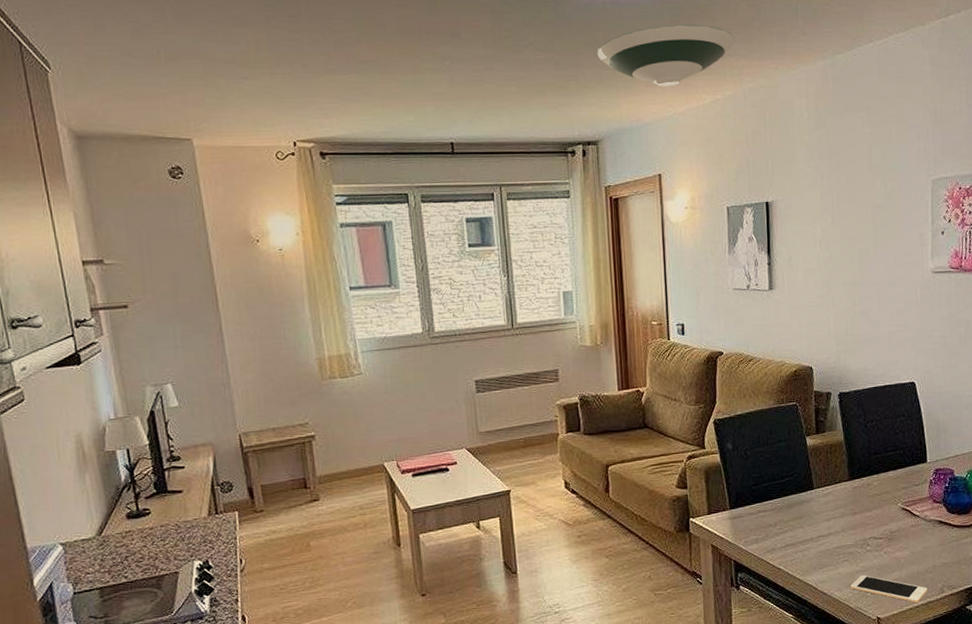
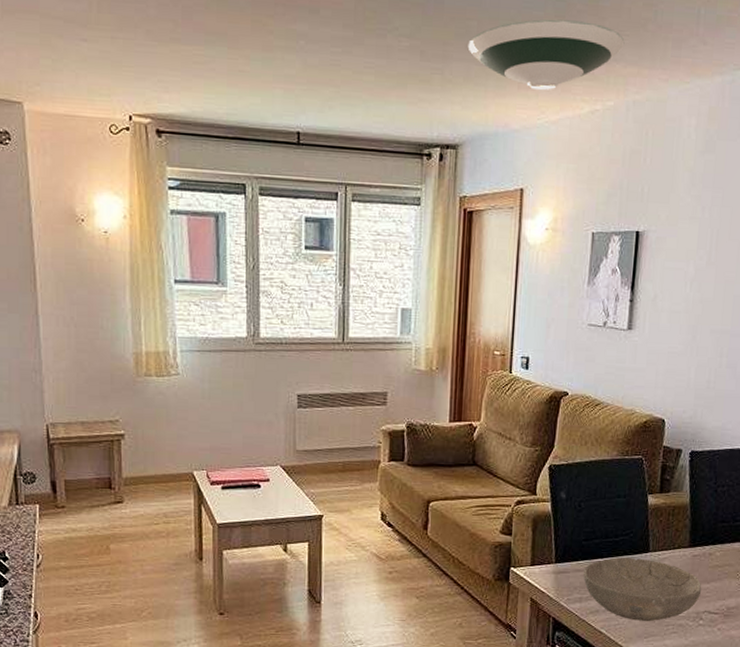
bowl: none [756,495,865,554] -> present [582,557,702,622]

